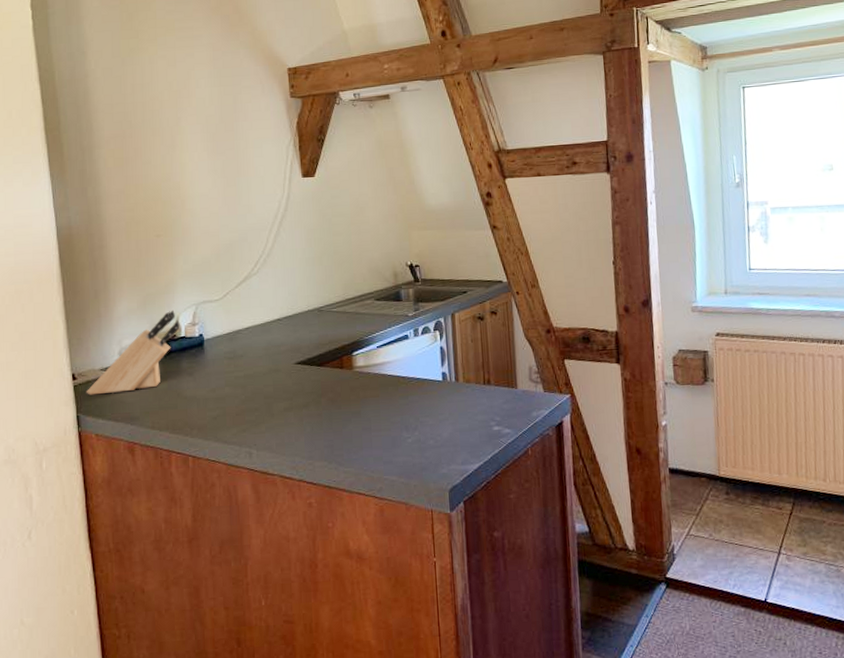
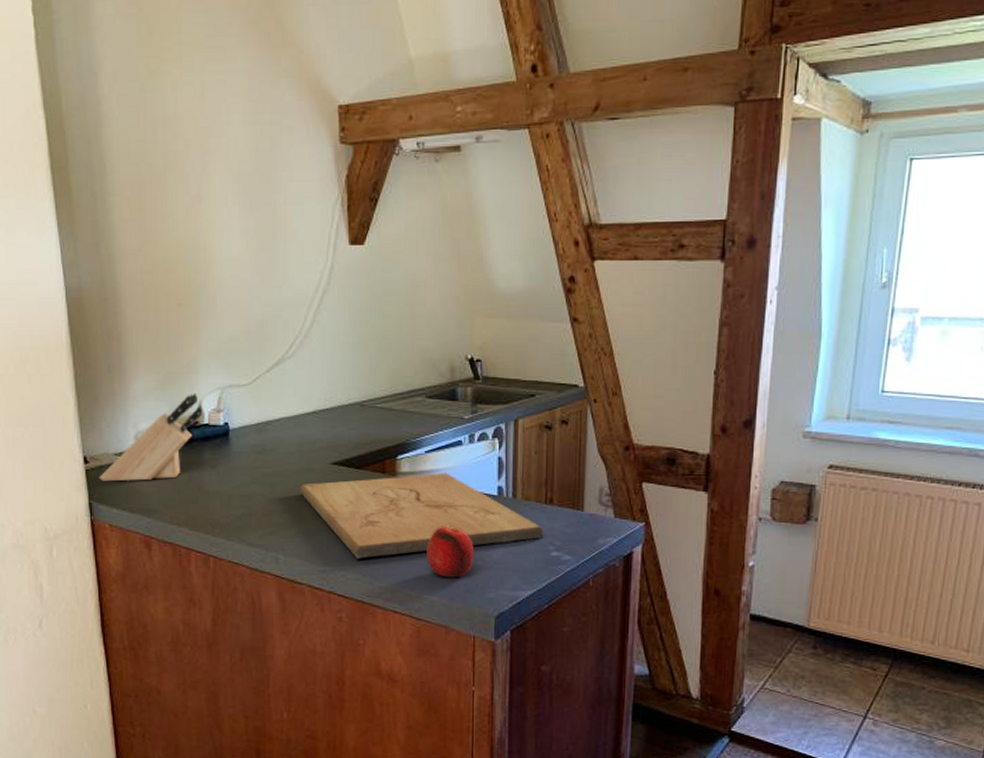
cutting board: none [269,363,485,448] -> present [301,472,543,559]
fruit: none [384,411,427,458] -> present [427,526,475,578]

